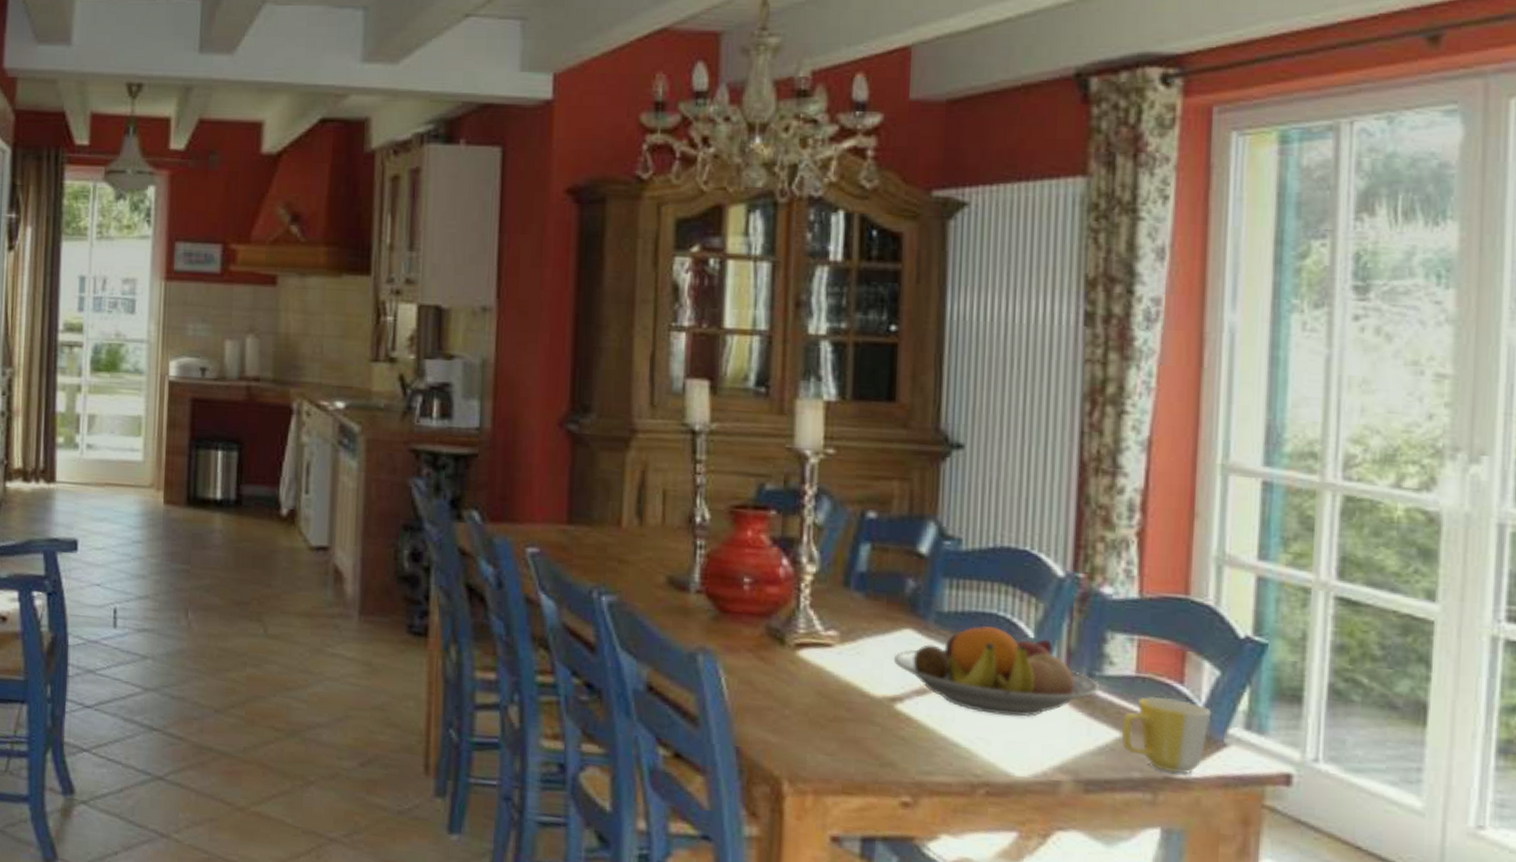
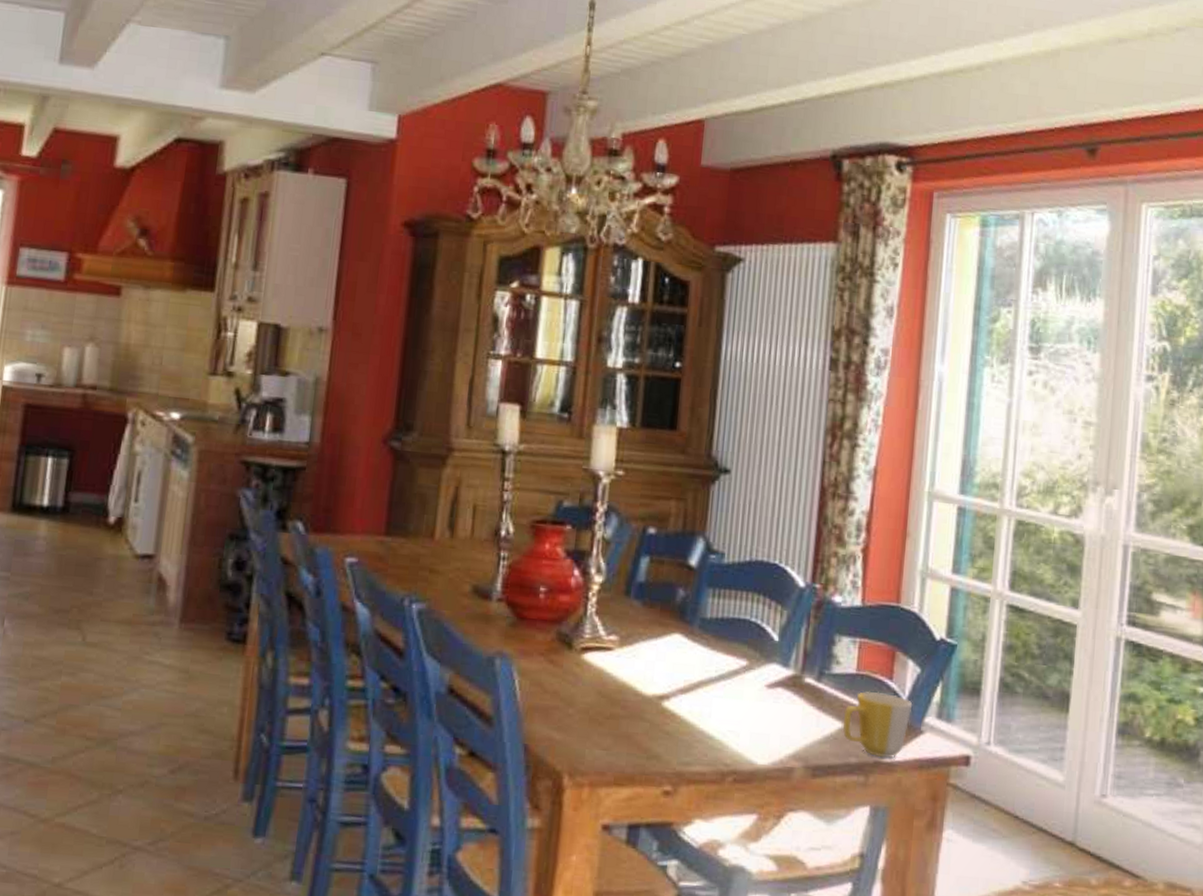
fruit bowl: present [893,624,1099,717] -> none [663,629,827,711]

